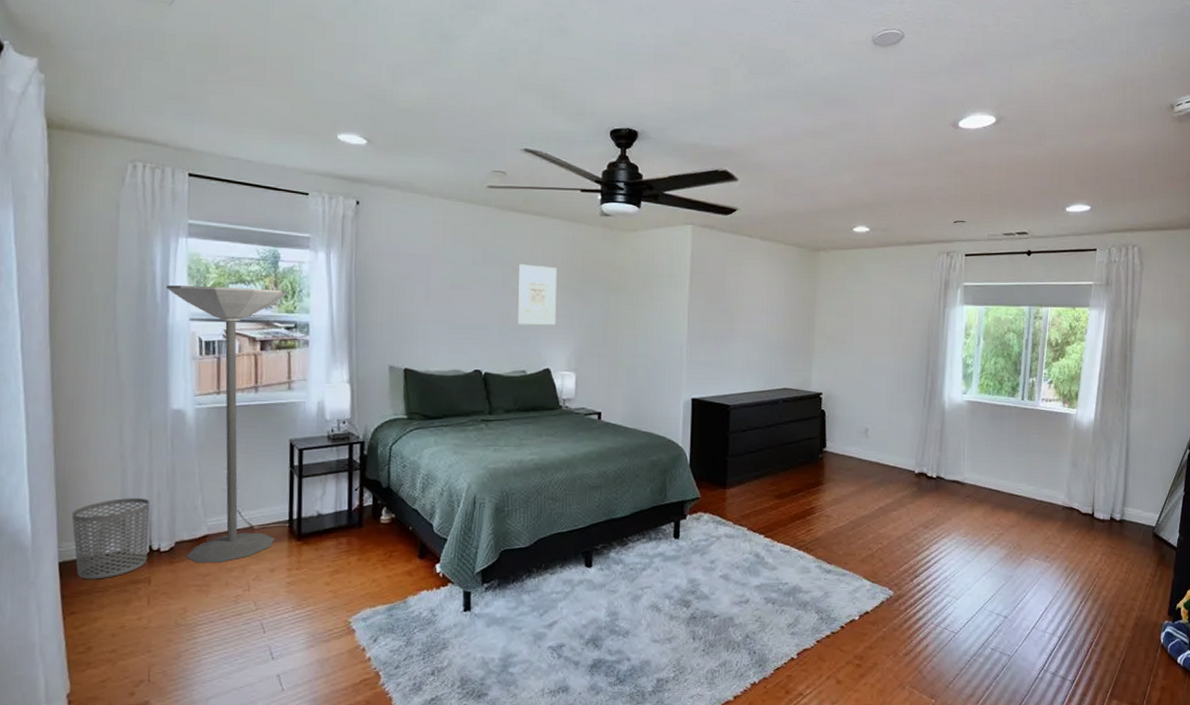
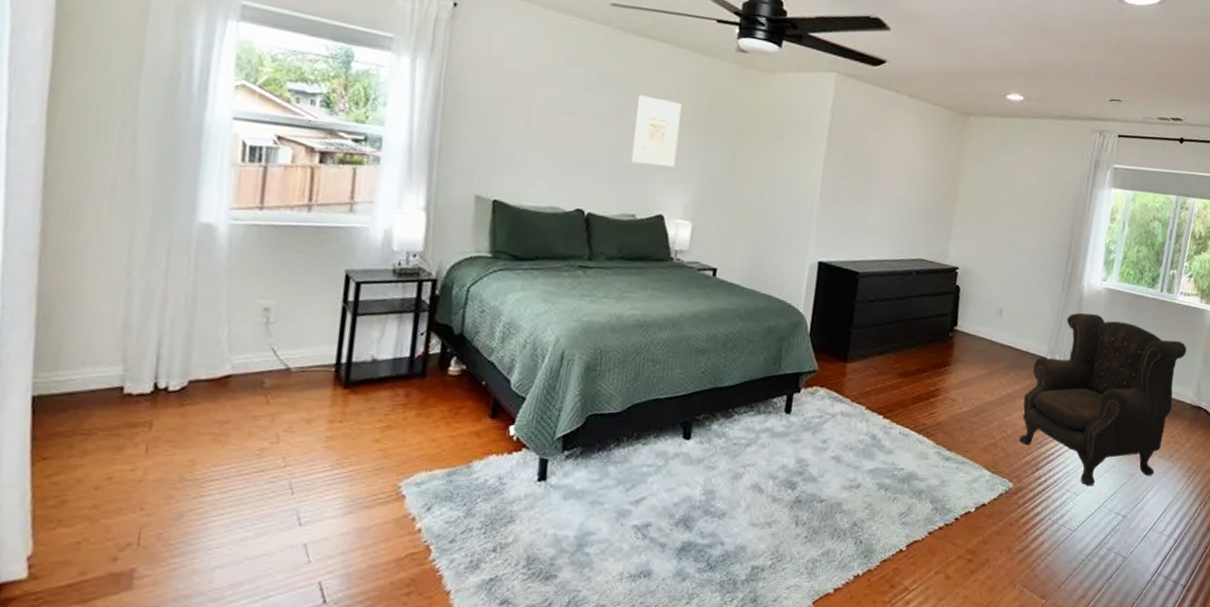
waste bin: present [71,498,150,580] -> none [54,324,161,420]
floor lamp: present [167,285,288,563] -> none [200,75,360,408]
armchair: none [895,425,1053,590] -> present [1019,313,1187,486]

